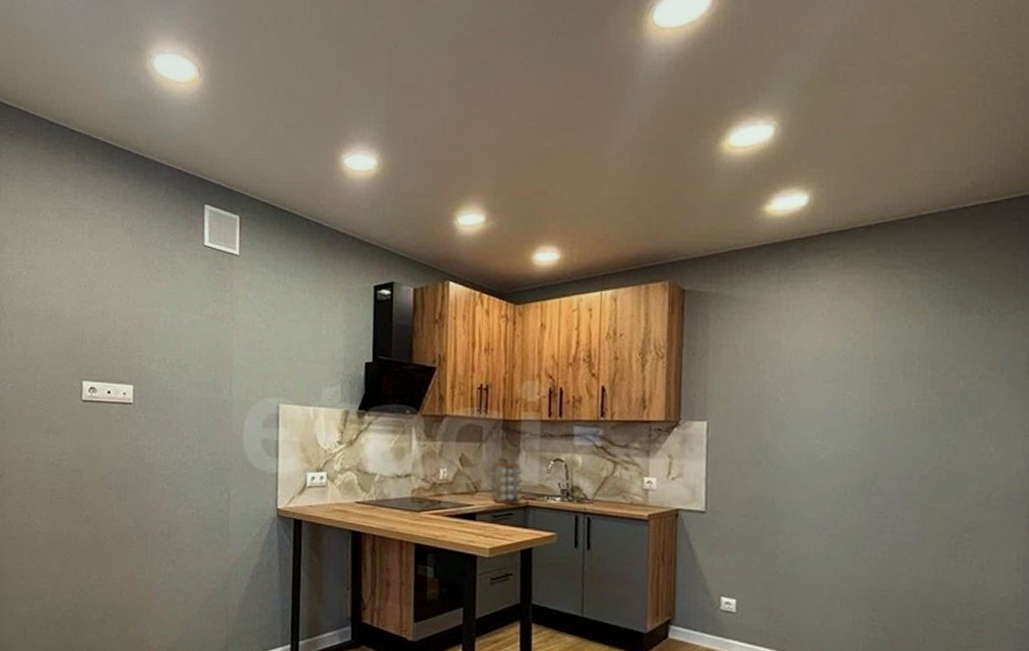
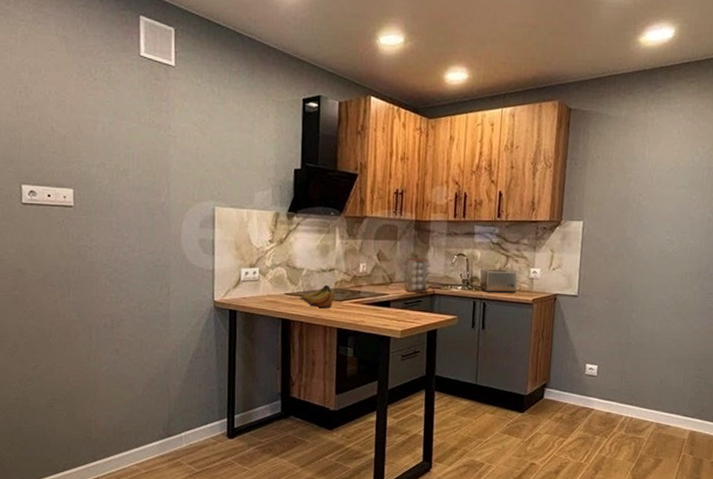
fruit: none [372,492,412,521] -> present [300,284,335,309]
toaster: none [582,477,628,508] -> present [479,269,517,294]

